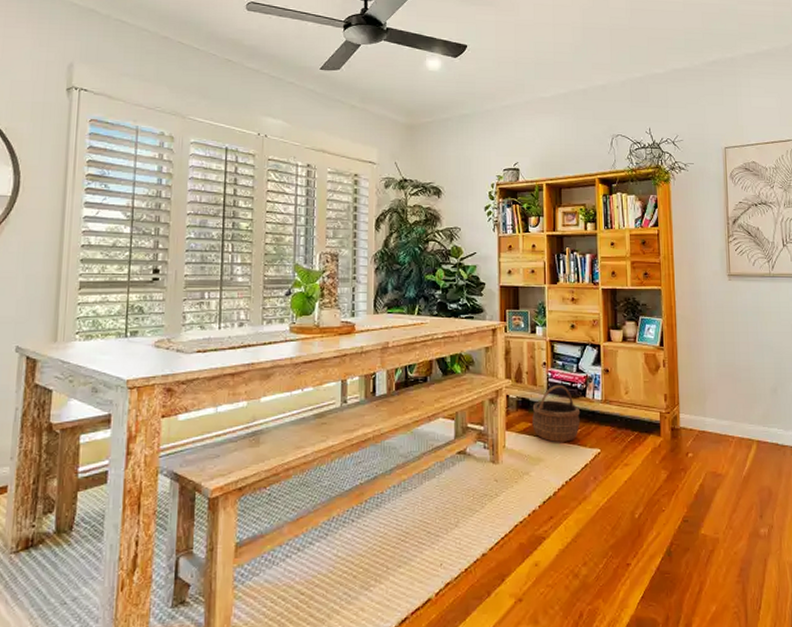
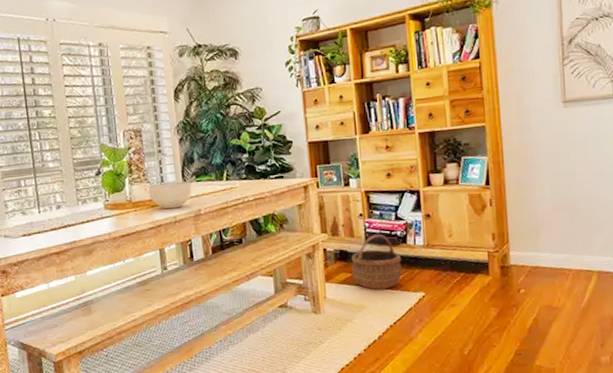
bowl: none [337,312,382,339] -> present [147,181,192,210]

